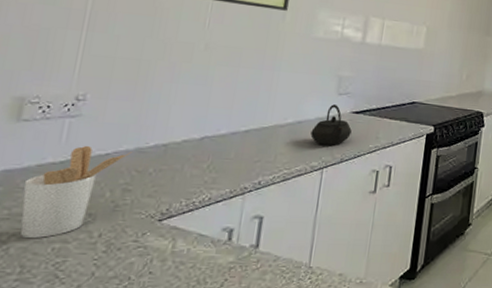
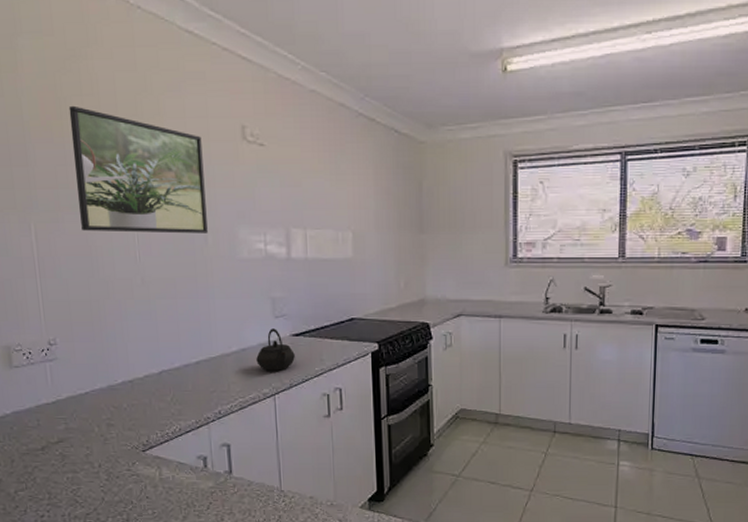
utensil holder: present [20,146,132,239] -> none [31,387,105,470]

